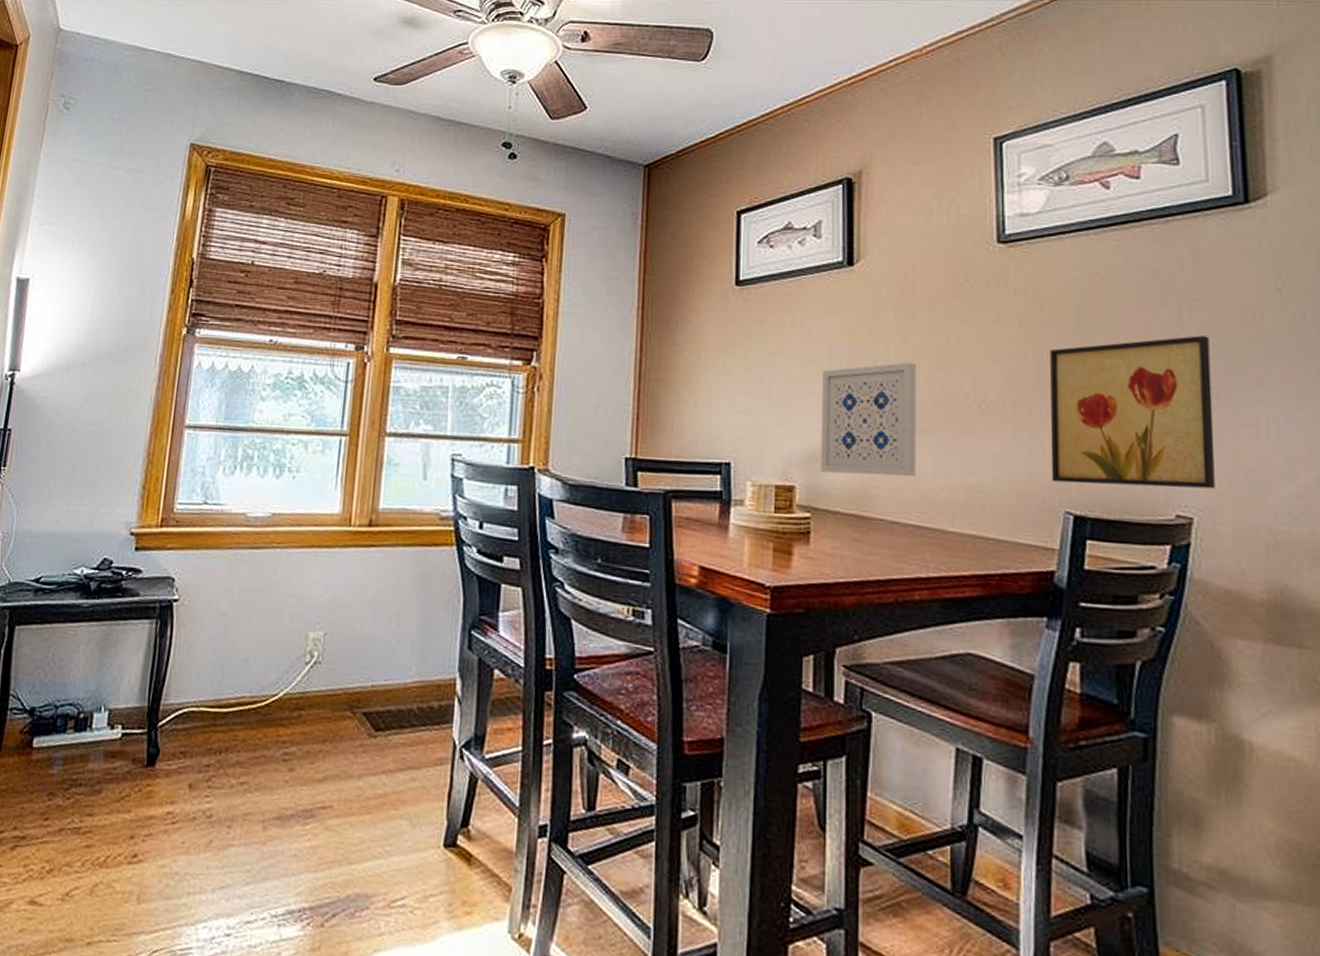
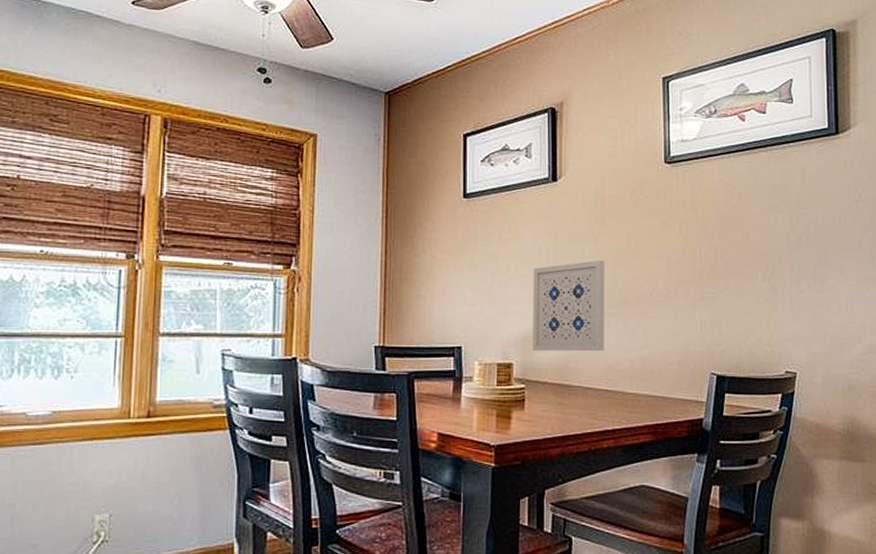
wall art: present [1050,335,1215,489] -> none [701,236,812,351]

